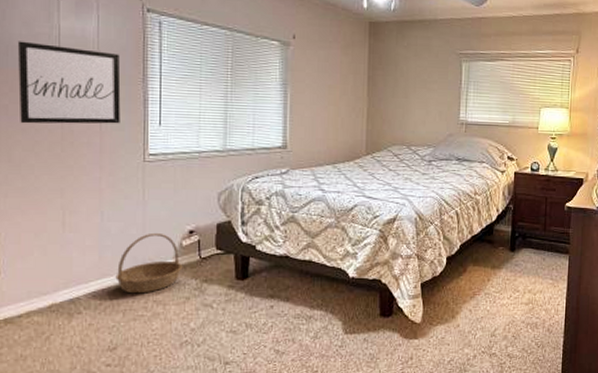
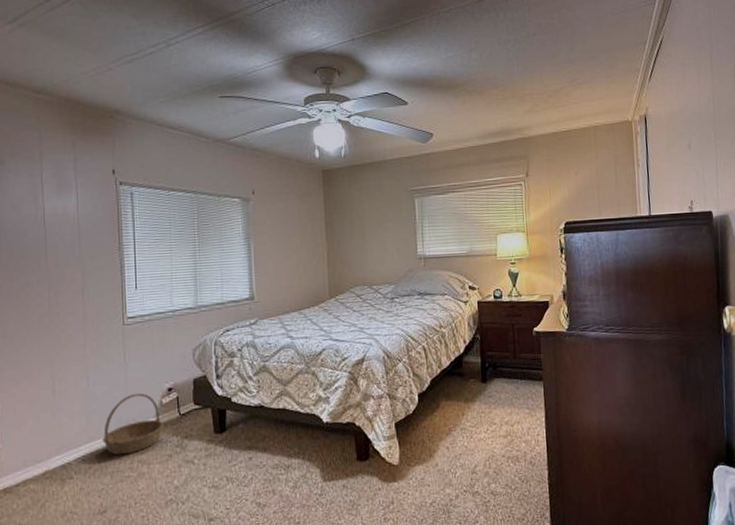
wall art: present [17,41,121,124] -> none [8,224,101,300]

